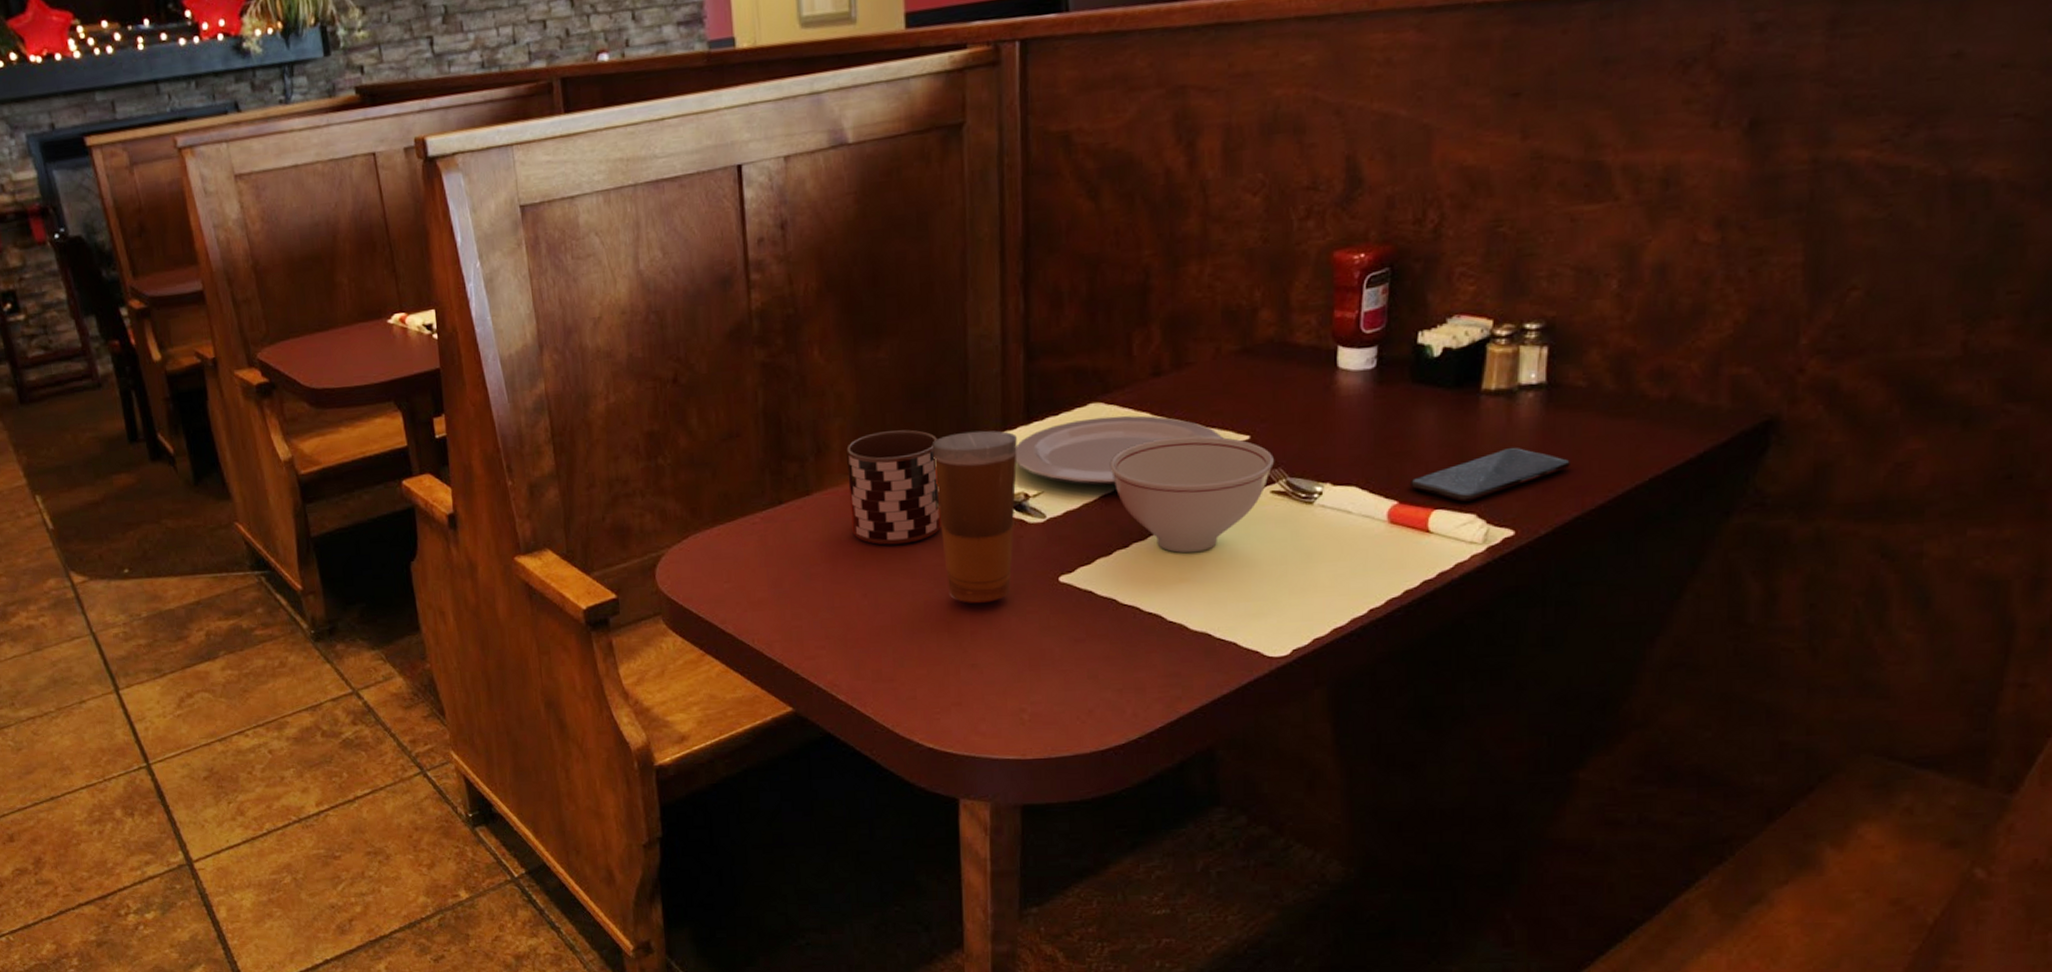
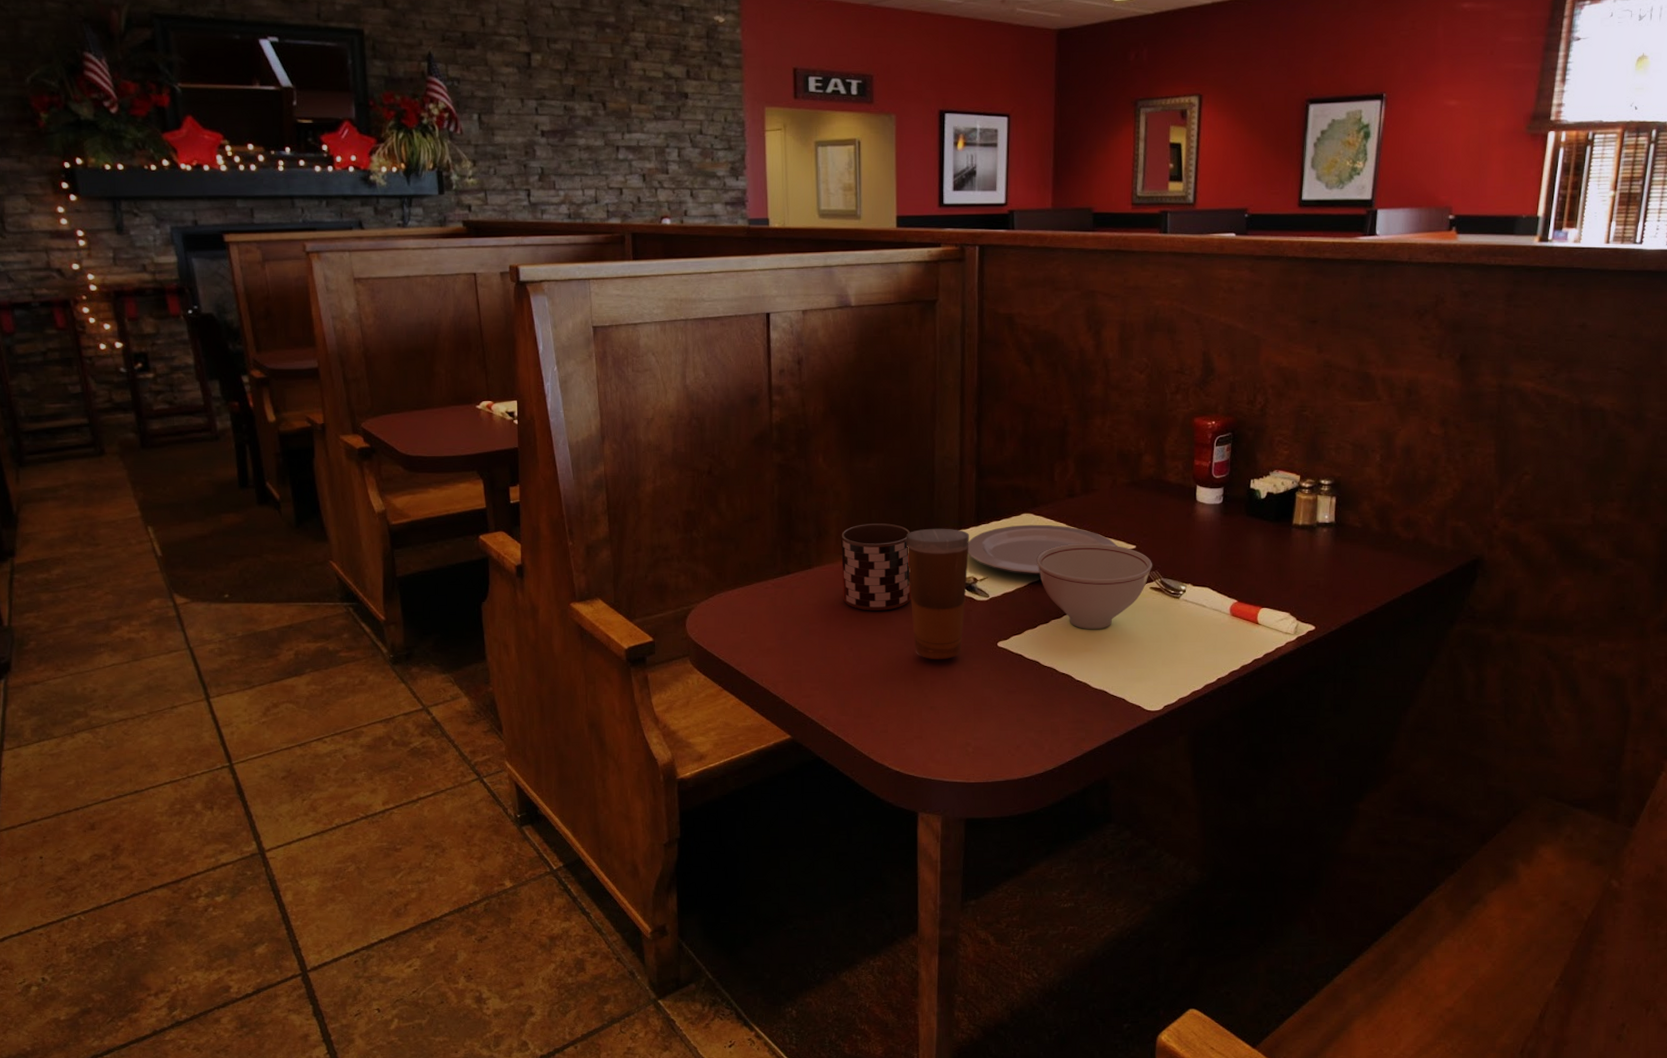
smartphone: present [1409,447,1570,502] -> none [1245,566,1351,603]

